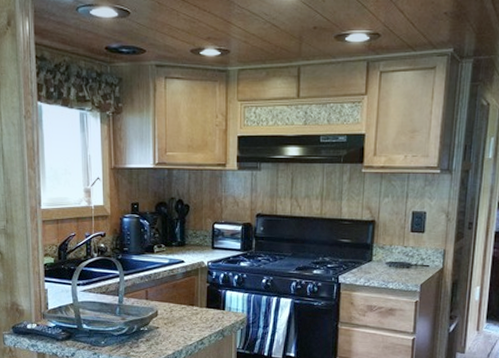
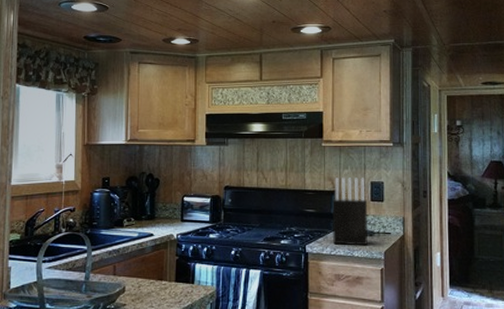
knife block: none [366,206,407,278] -> present [332,178,369,246]

